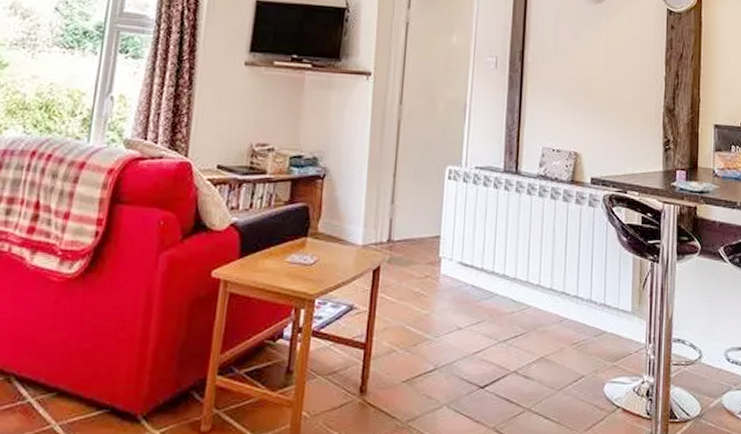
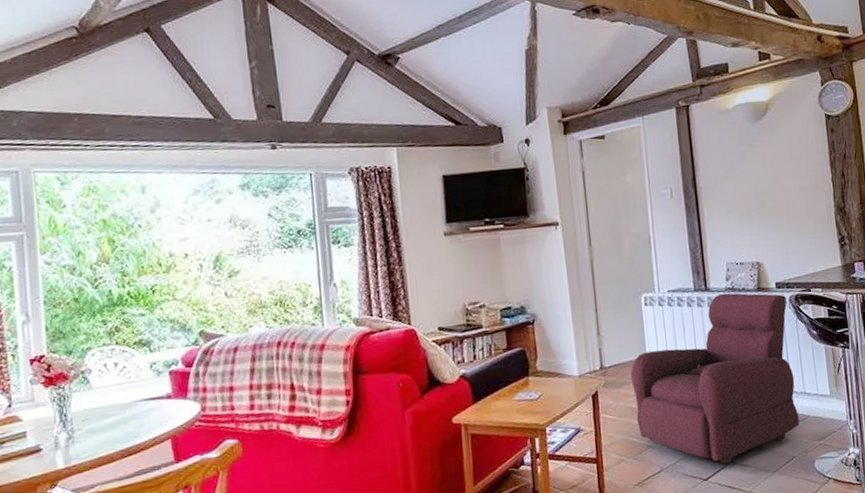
armchair: none [418,180,600,373] -> present [630,293,800,465]

